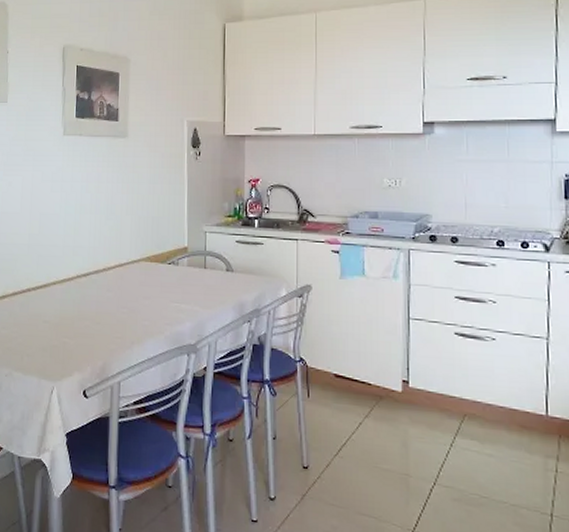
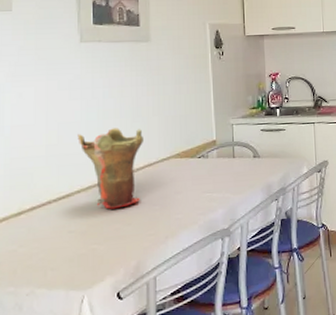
vase: none [56,223,116,306] -> present [77,128,143,209]

